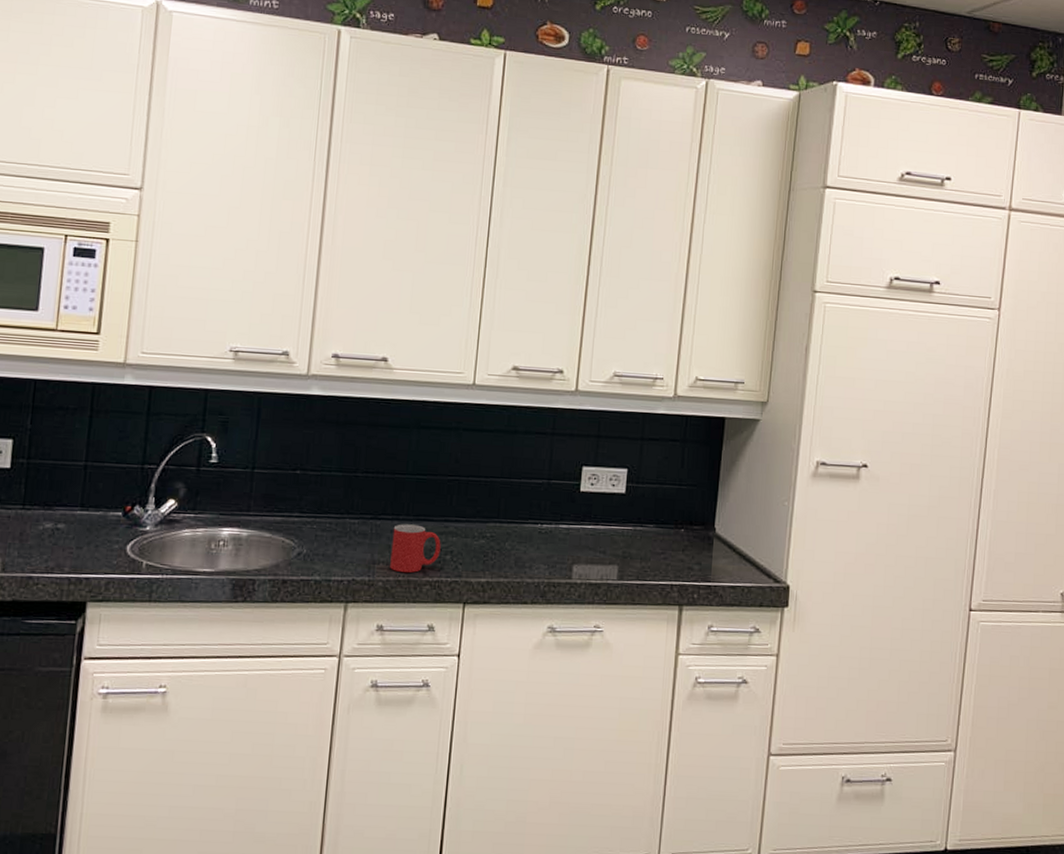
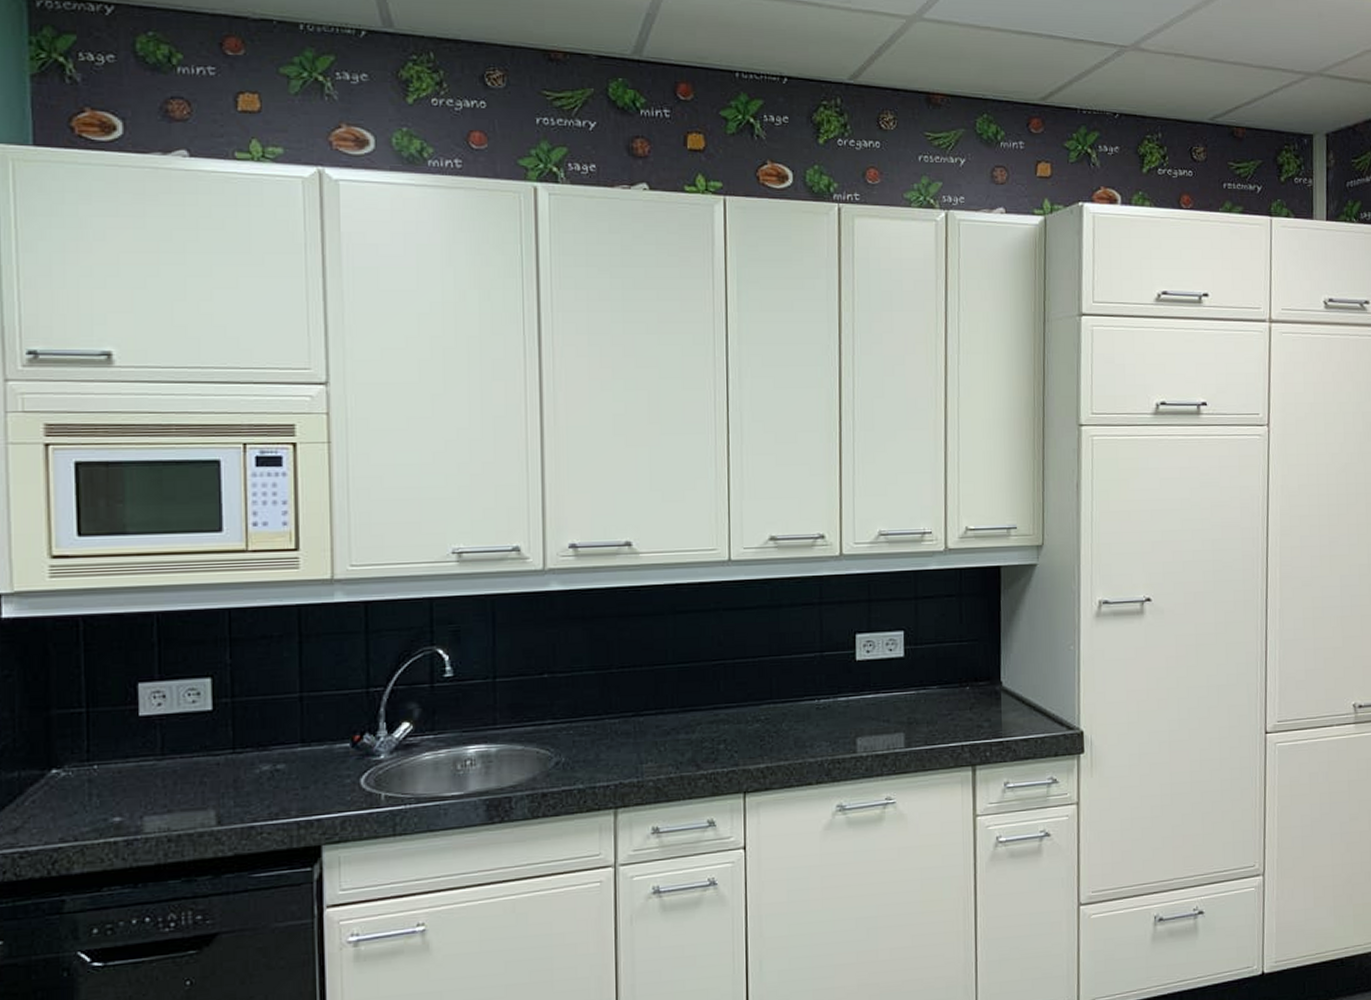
mug: present [390,524,441,573] -> none [658,716,713,769]

